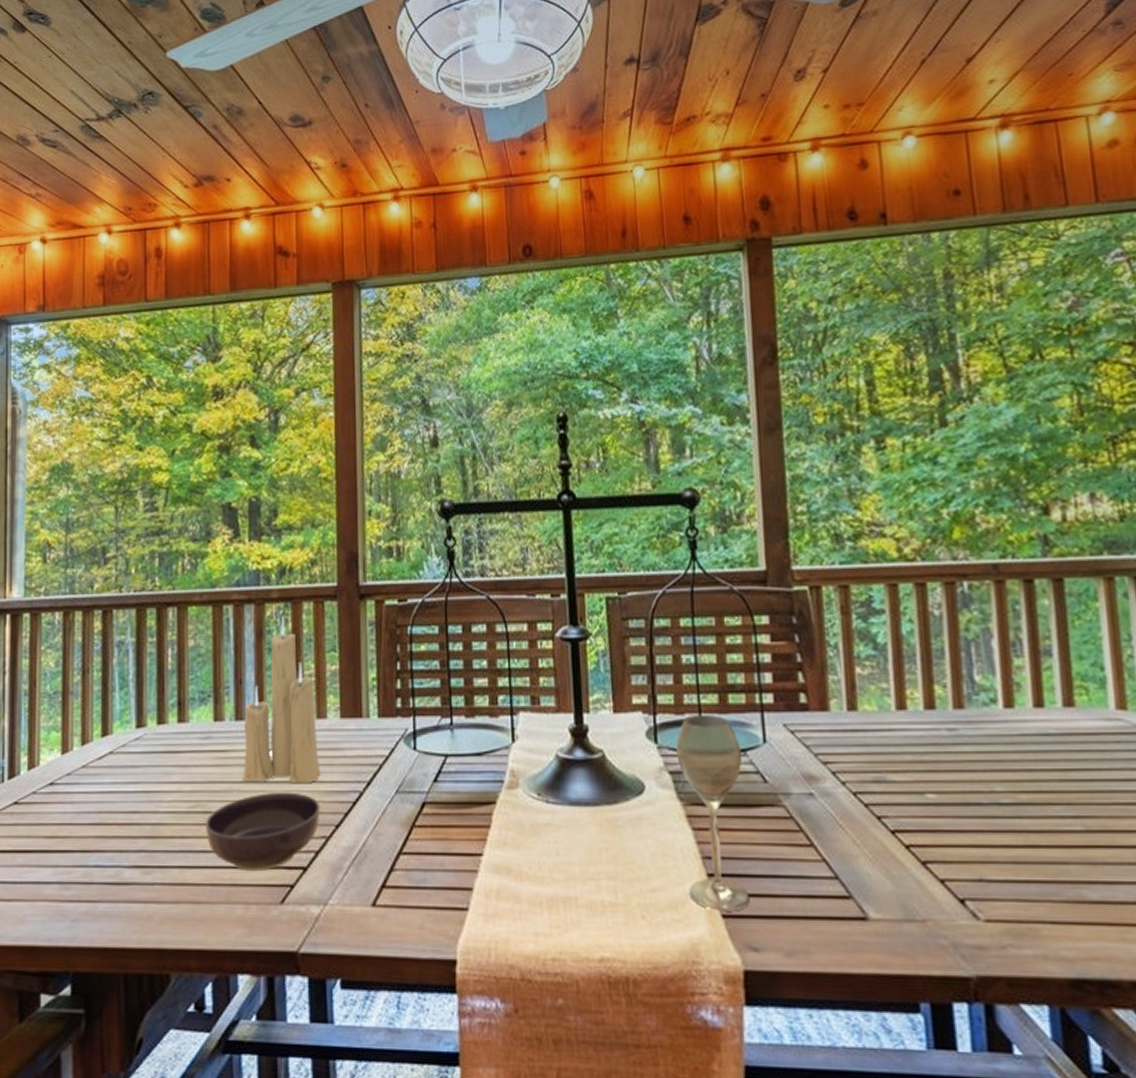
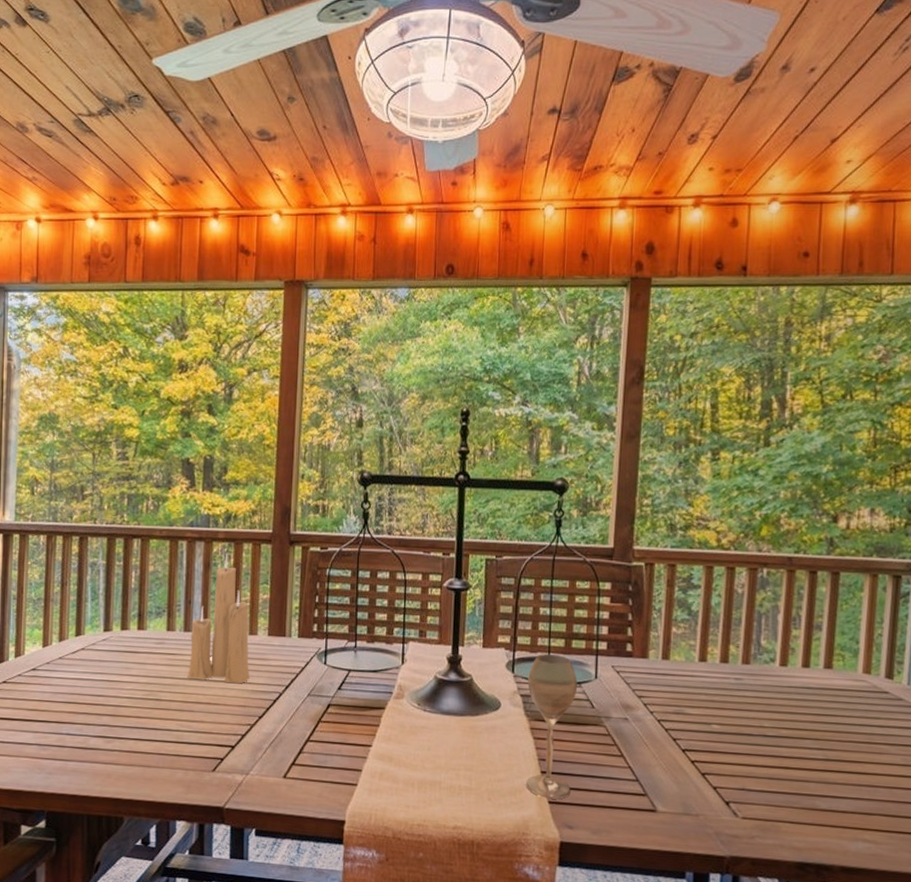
bowl: present [205,792,320,871] -> none [156,688,248,746]

